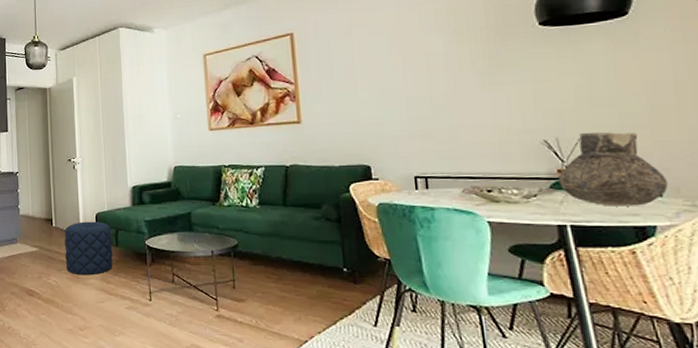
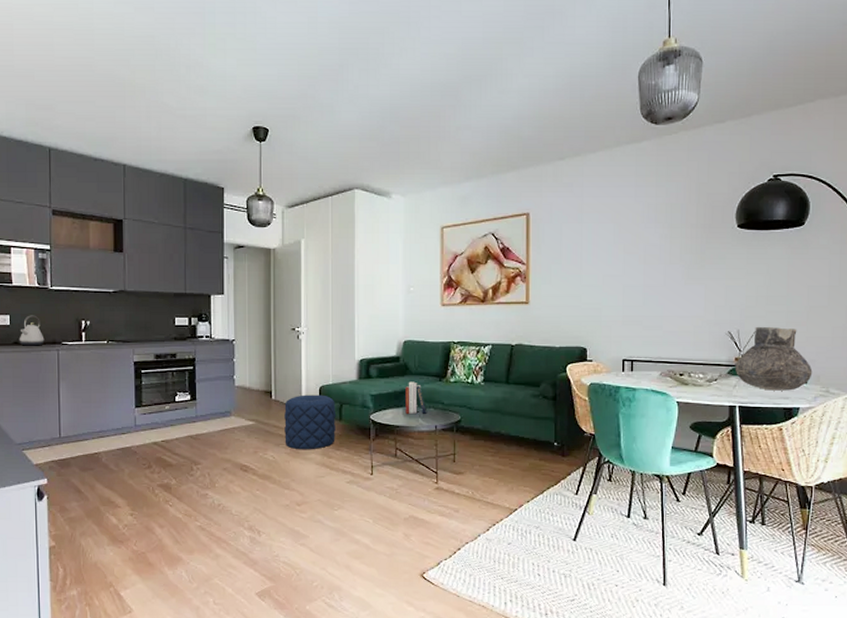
books: none [178,206,203,240] -> present [405,381,428,415]

